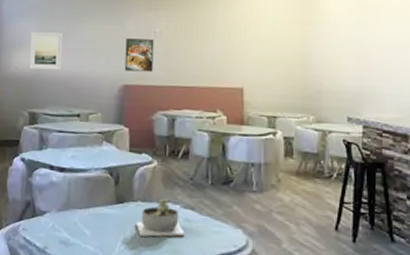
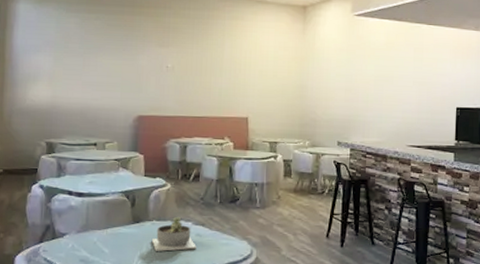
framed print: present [29,32,63,71] -> none [44,66,78,103]
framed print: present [124,38,154,73] -> none [138,73,167,104]

